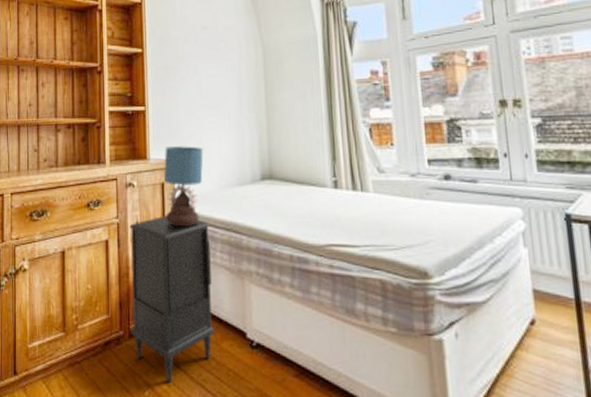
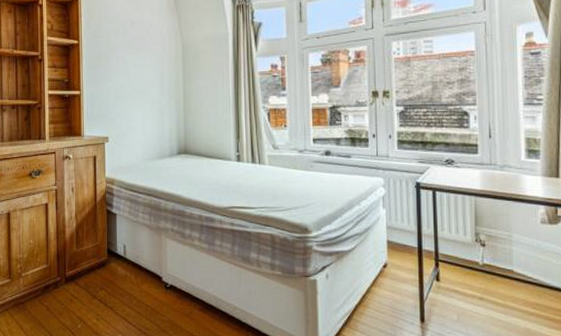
nightstand: present [130,215,215,384] -> none [66,183,136,318]
table lamp: present [163,146,203,227] -> none [95,125,130,193]

